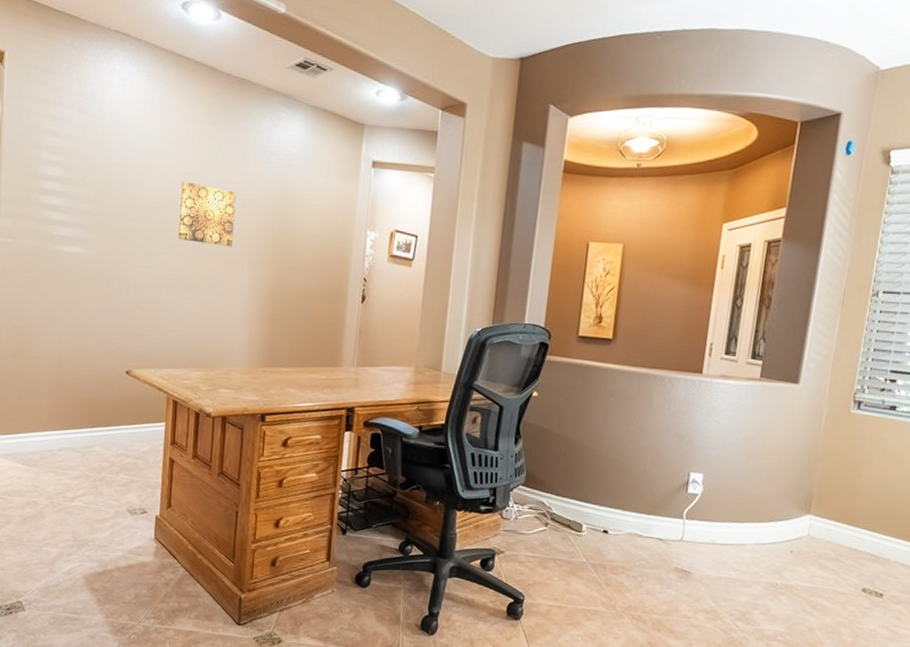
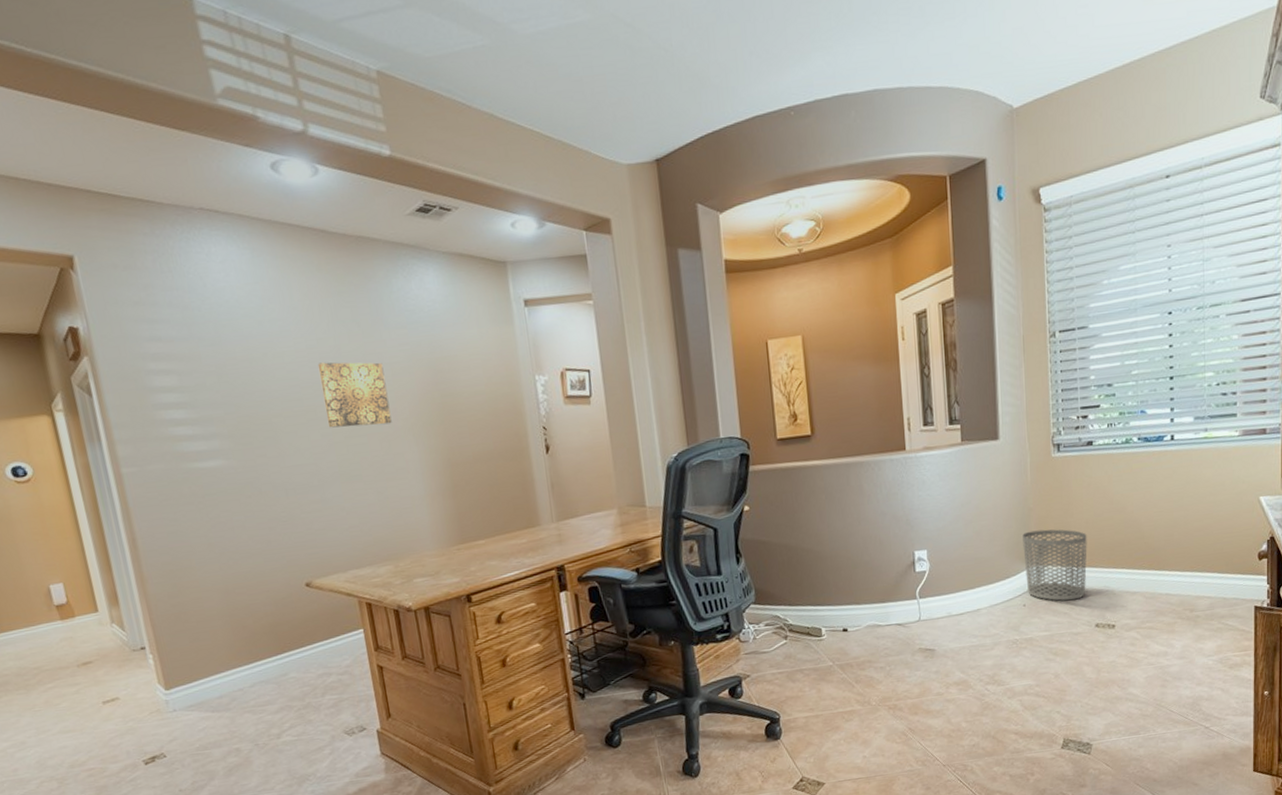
waste bin: none [798,480,872,559] -> present [1022,529,1087,601]

